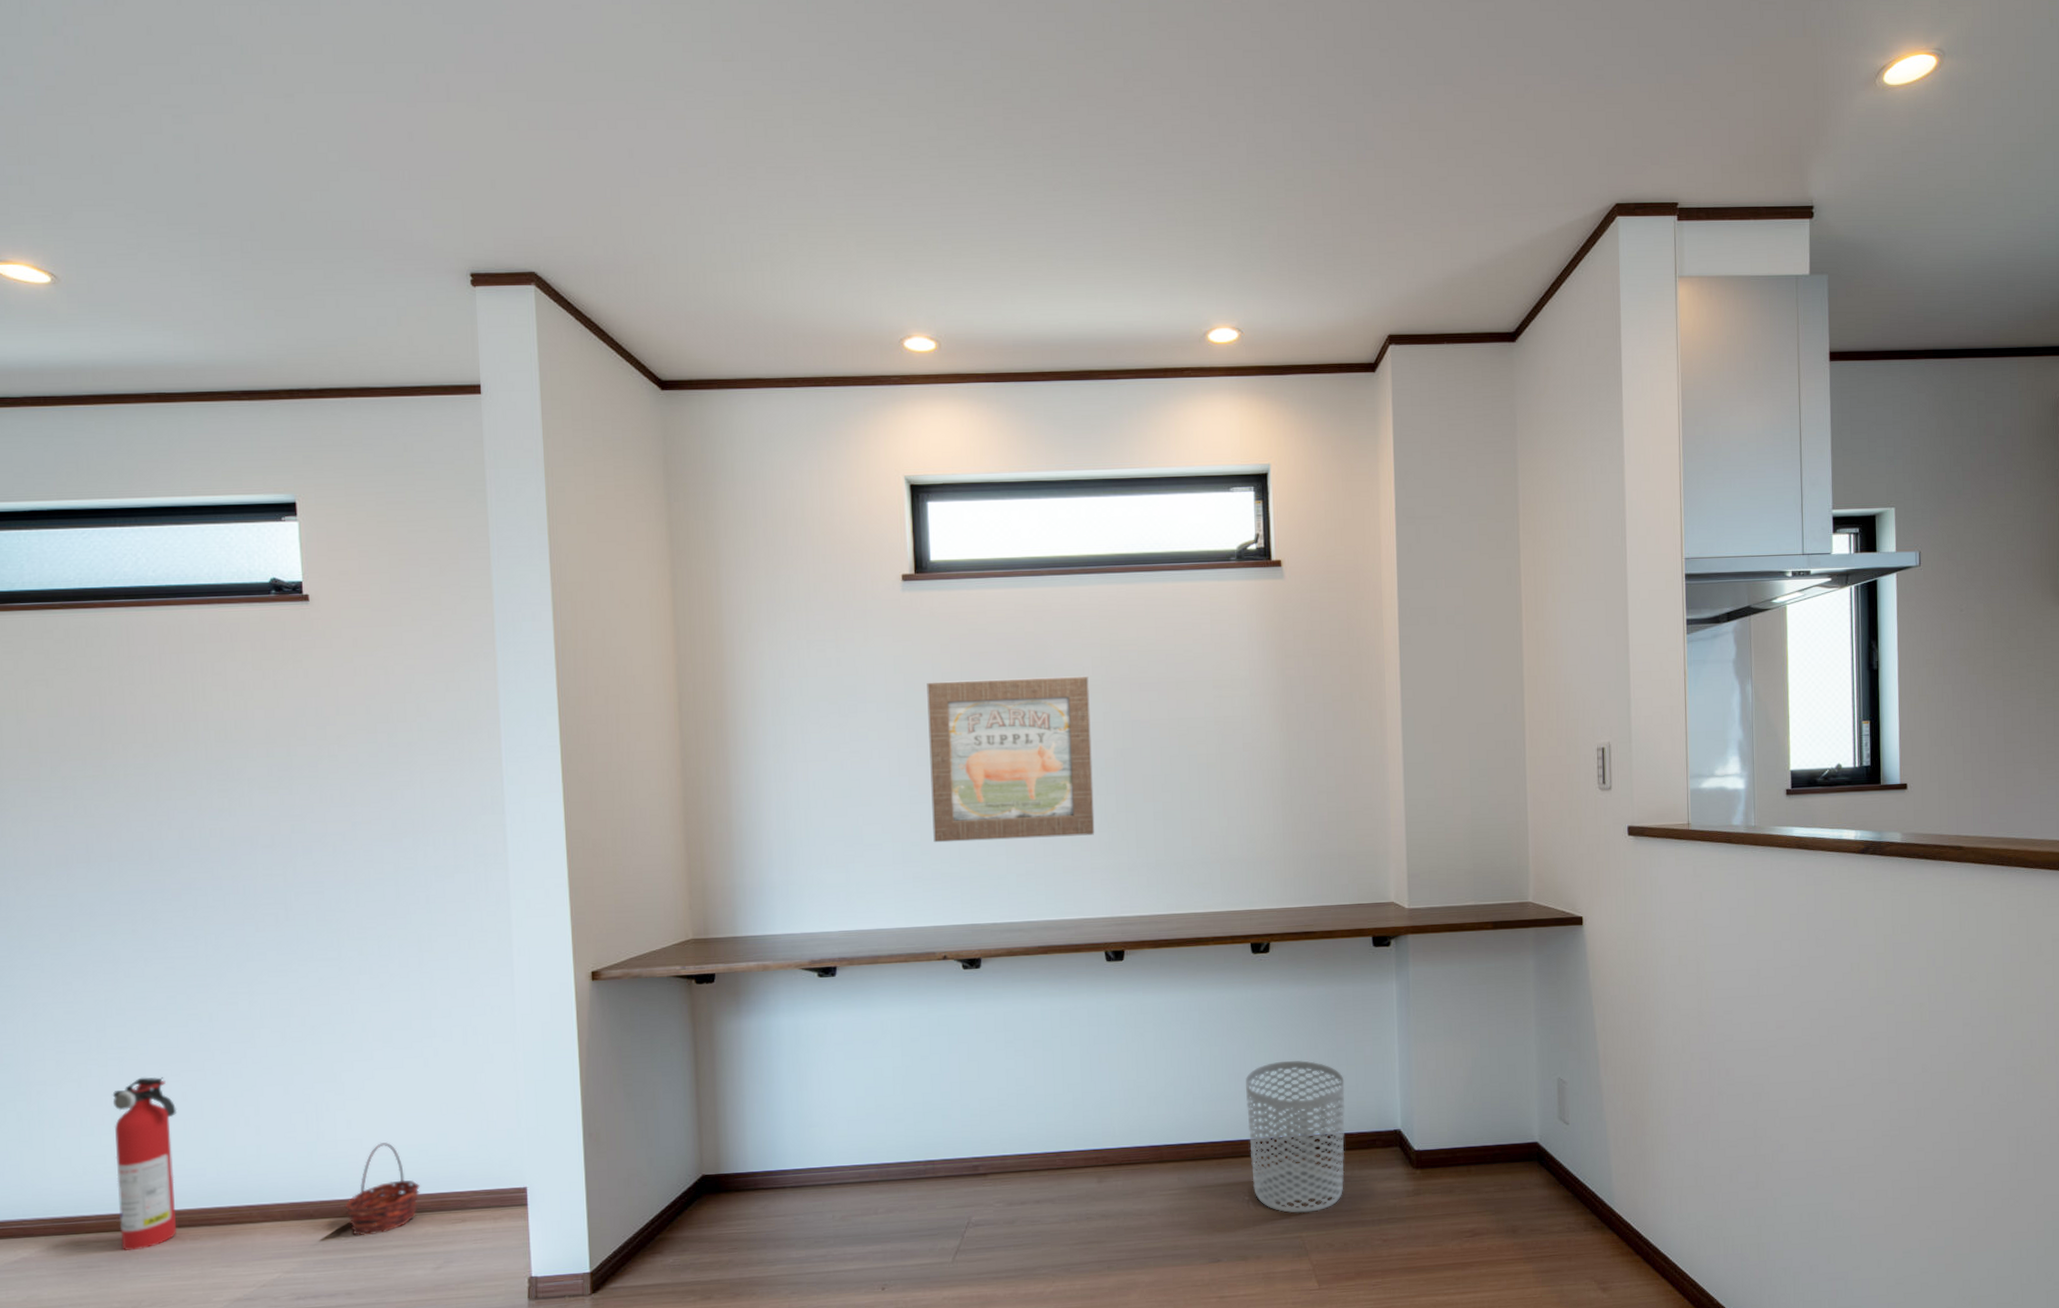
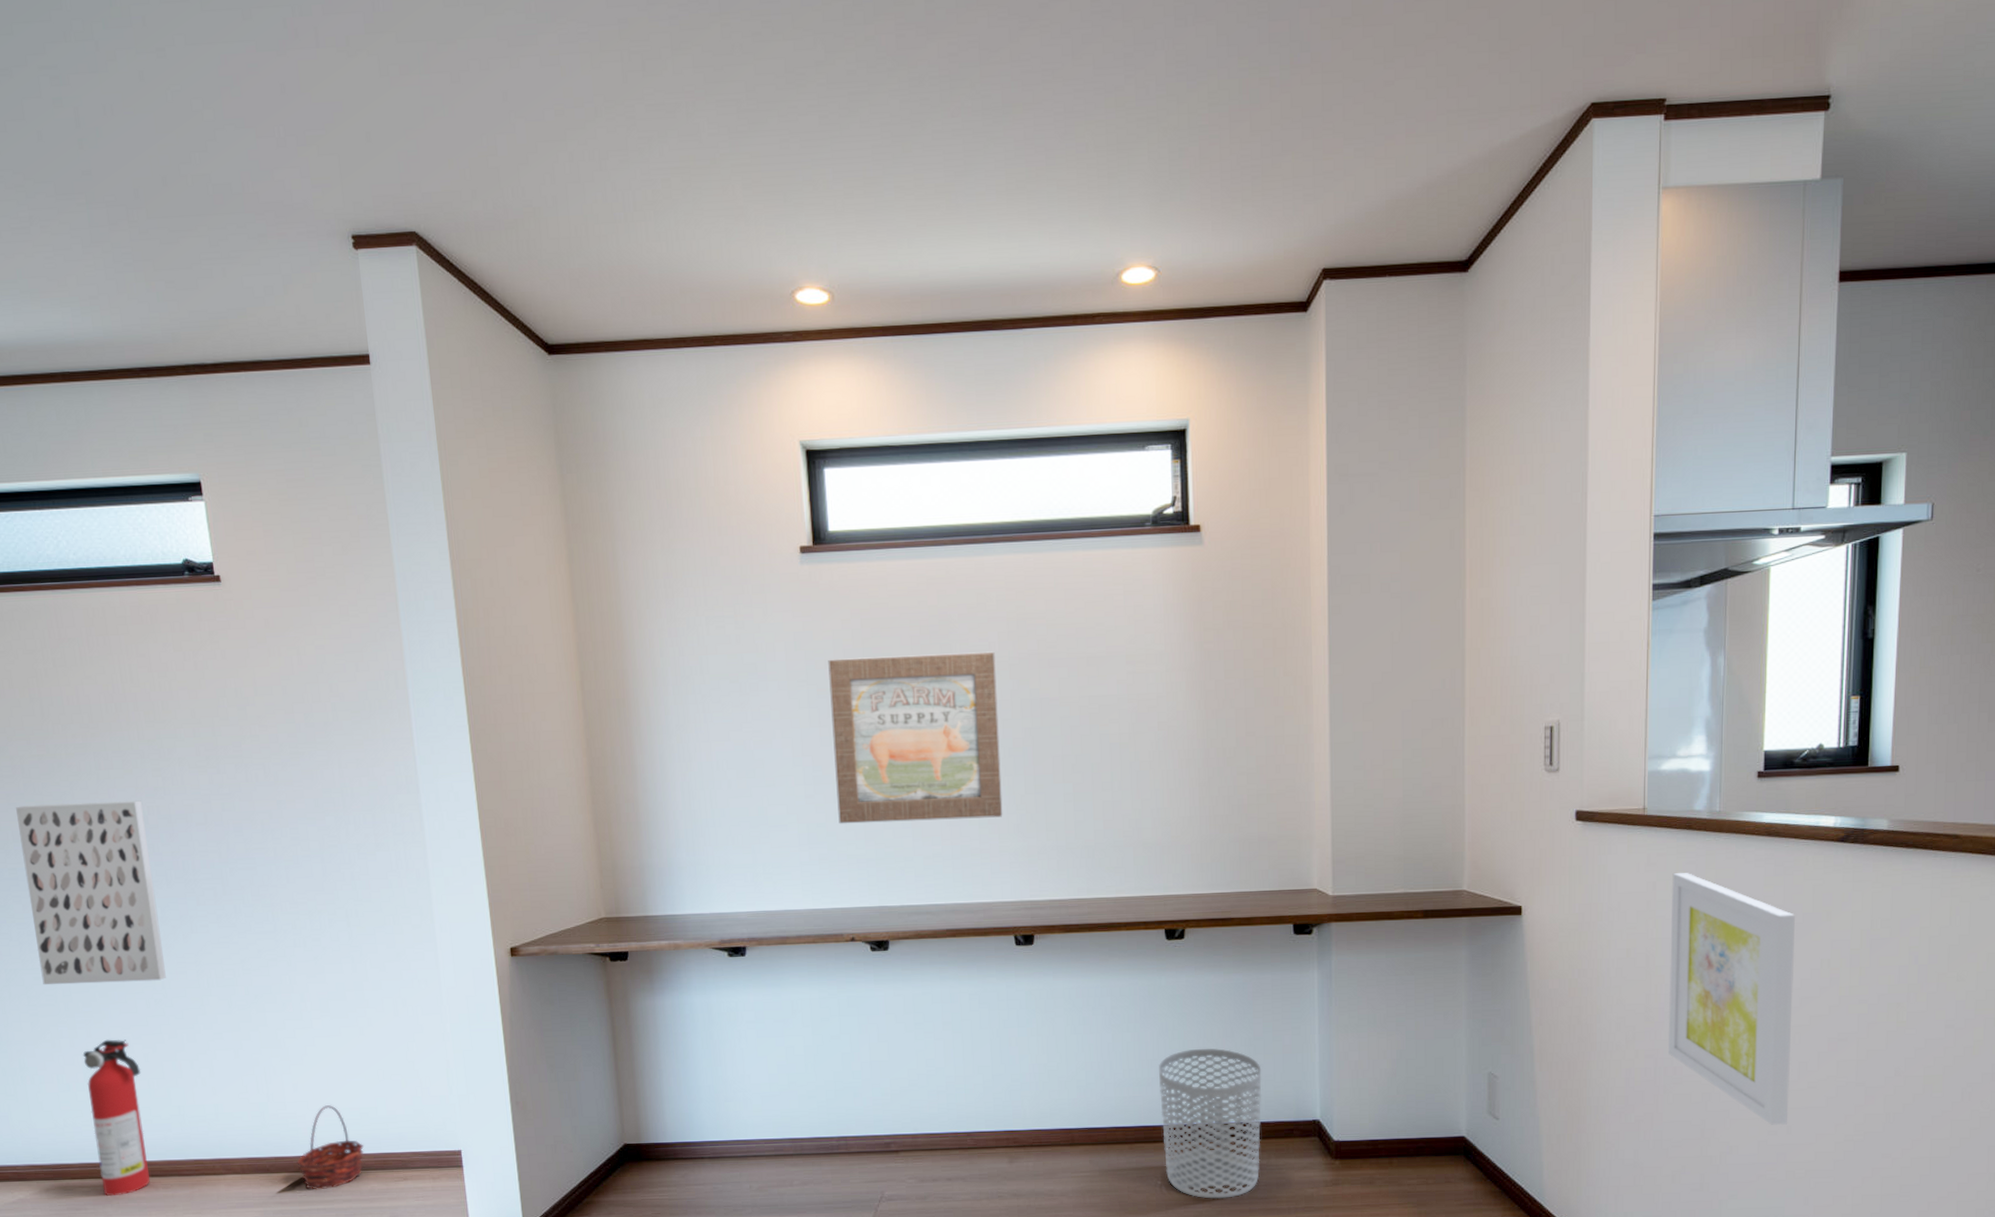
wall art: none [63,822,215,1020] -> present [16,800,166,986]
wall art: none [1716,883,1831,1123] -> present [1668,872,1795,1125]

